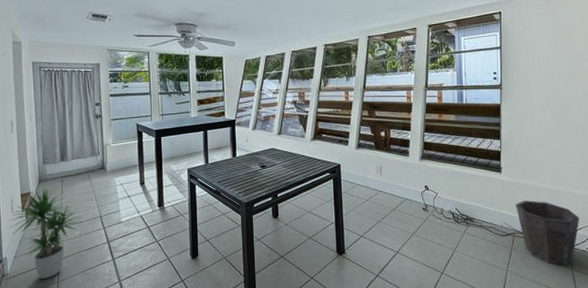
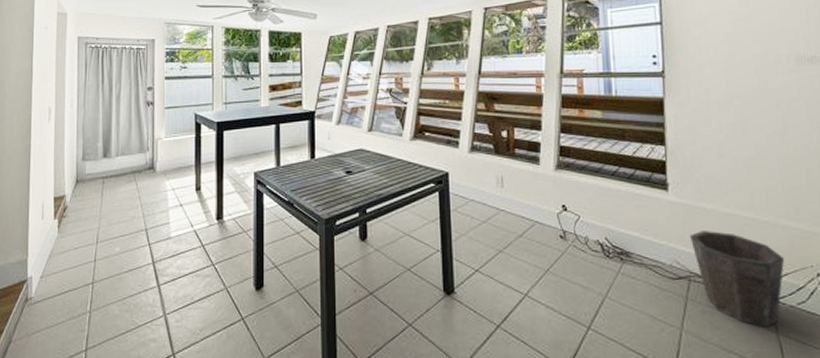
potted plant: present [9,188,83,279] -> none [38,191,124,307]

